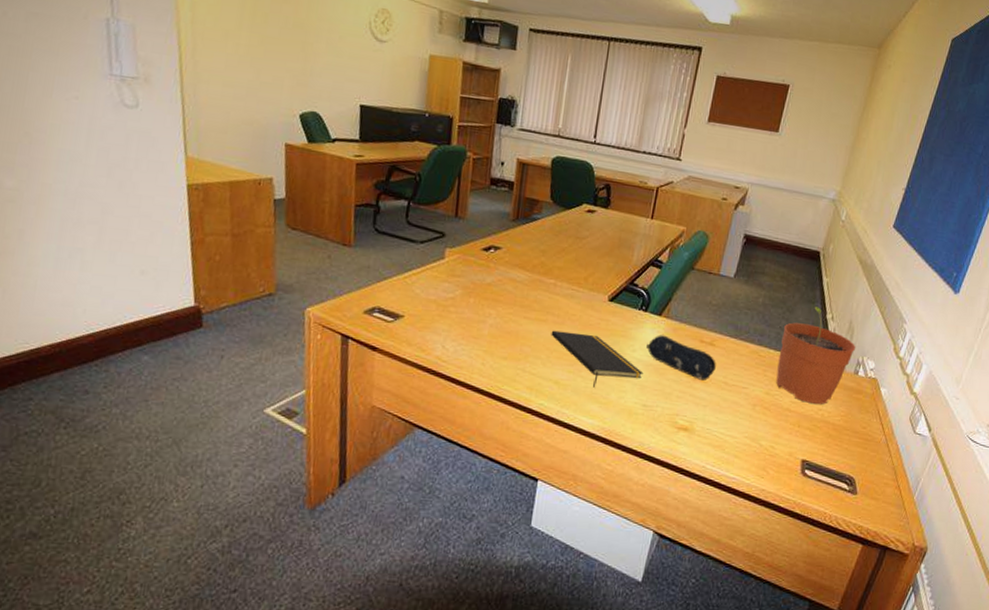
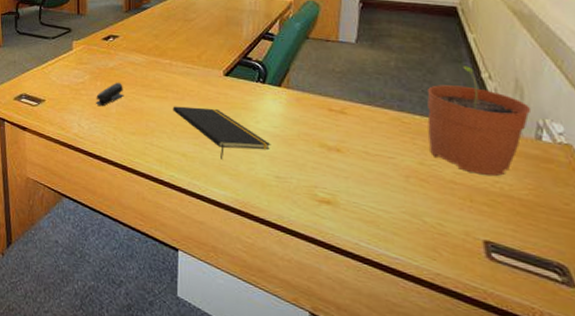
stapler: none [466,301,500,327] -> present [96,83,124,107]
pencil case: present [646,335,716,381] -> none [270,105,352,151]

